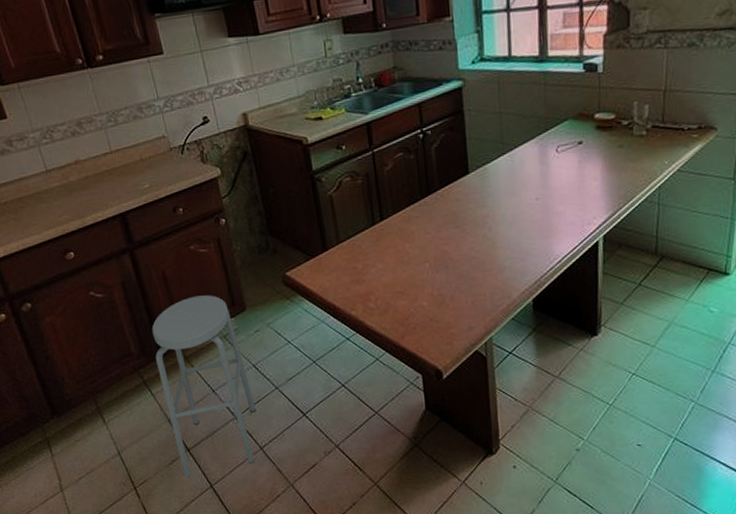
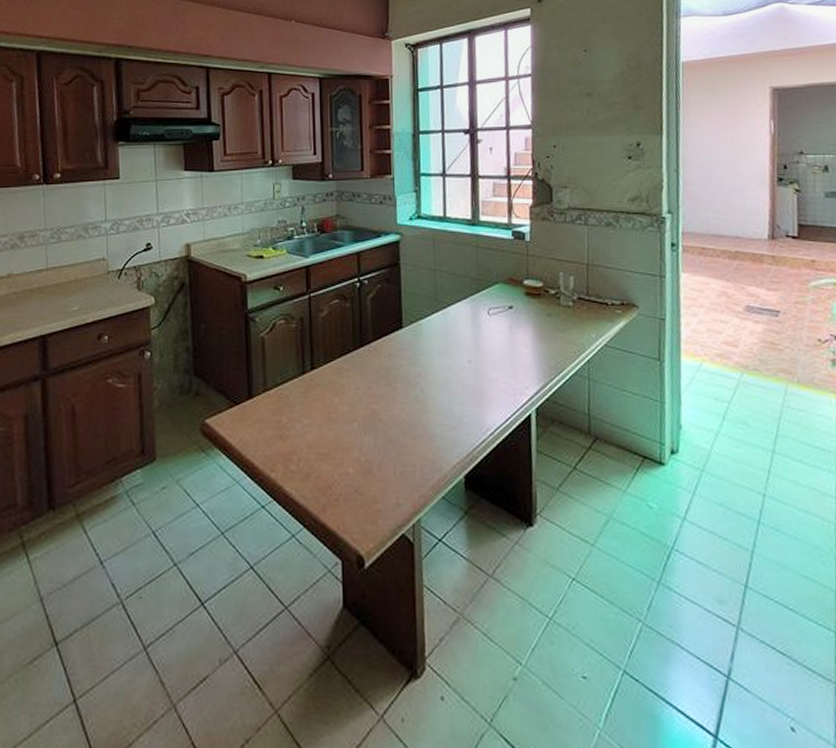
stool: present [151,295,256,479] -> none [42,439,147,687]

